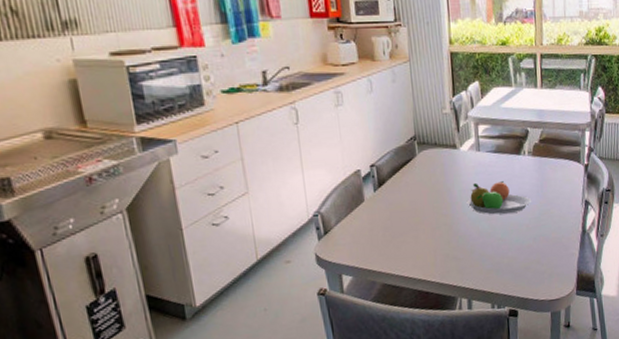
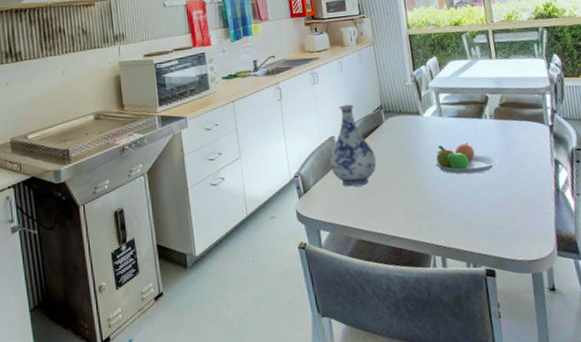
vase: none [354,133,407,228] -> present [329,104,377,187]

